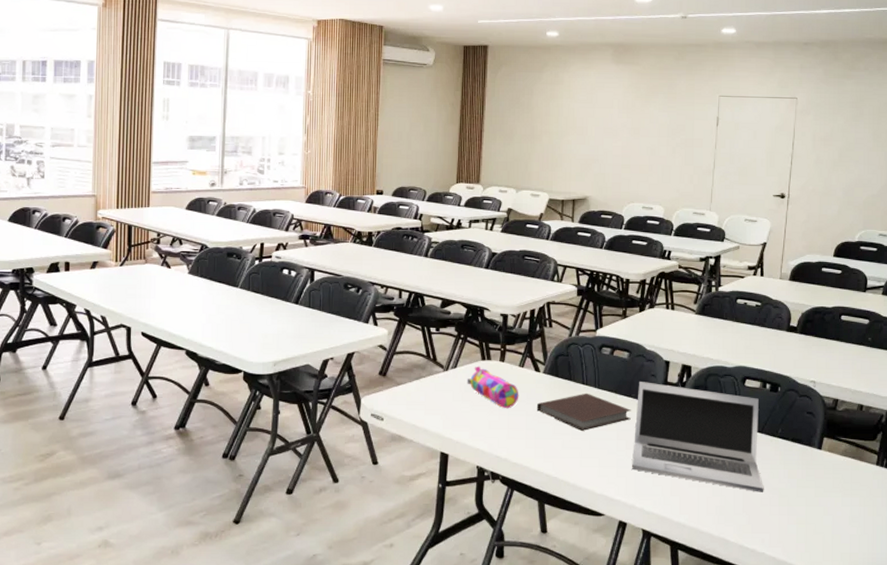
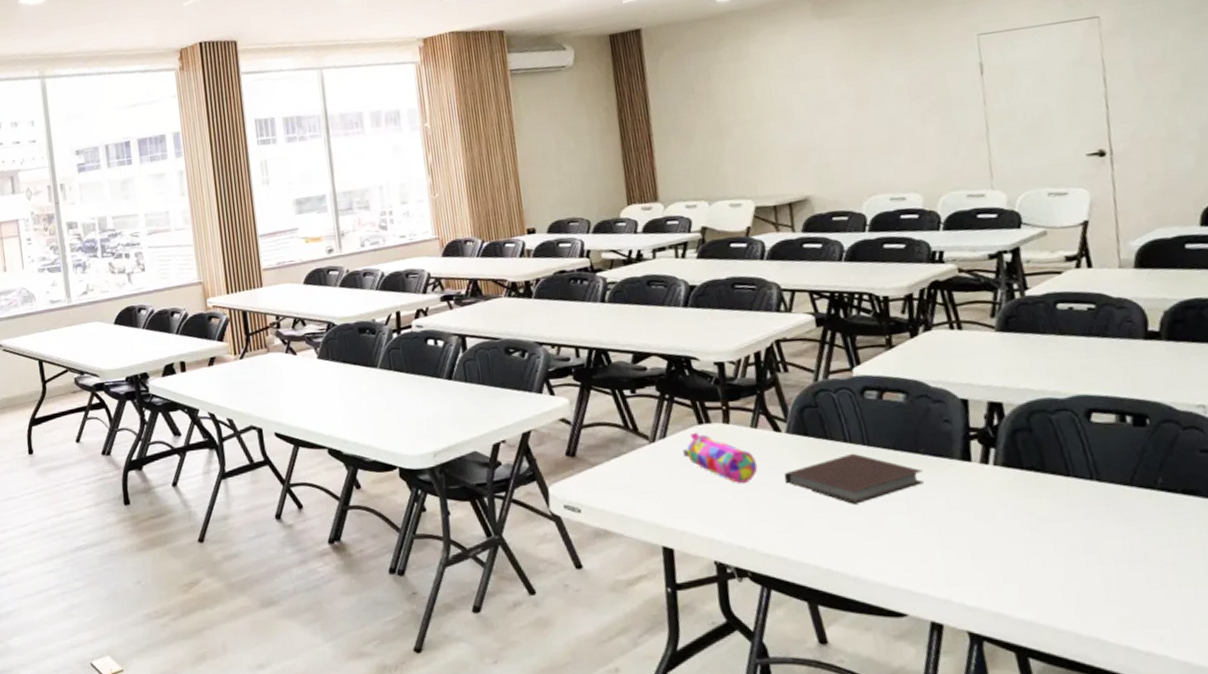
laptop: present [632,382,764,492] -> none [926,430,1151,570]

